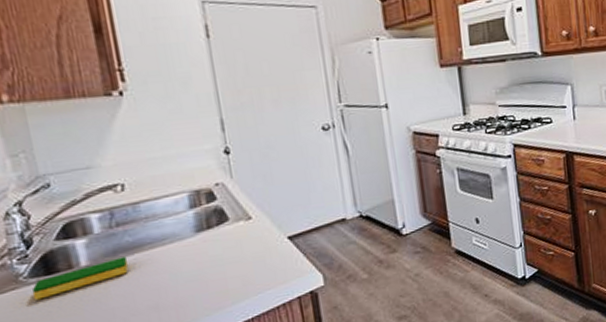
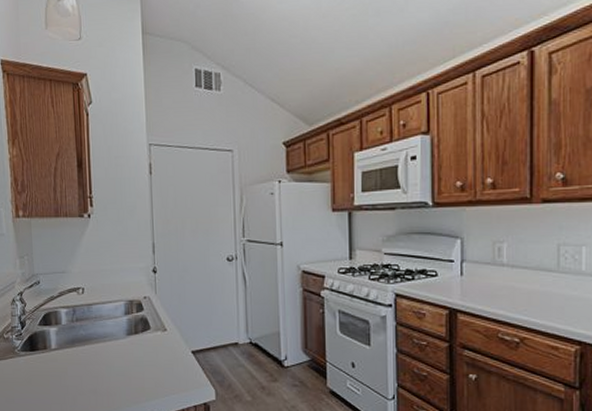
dish sponge: present [31,256,129,301] -> none [21,346,81,369]

